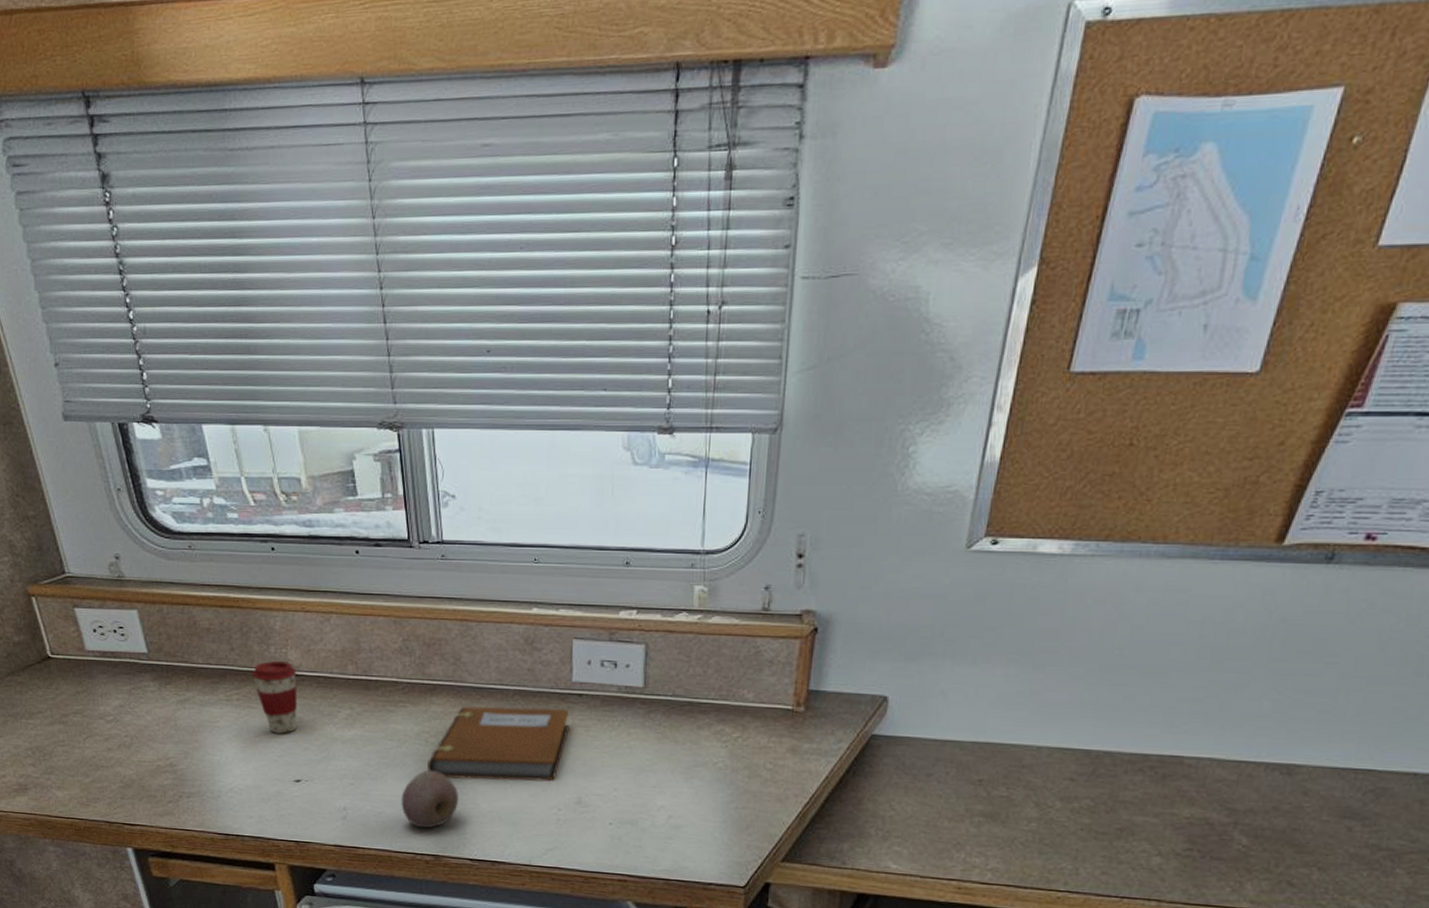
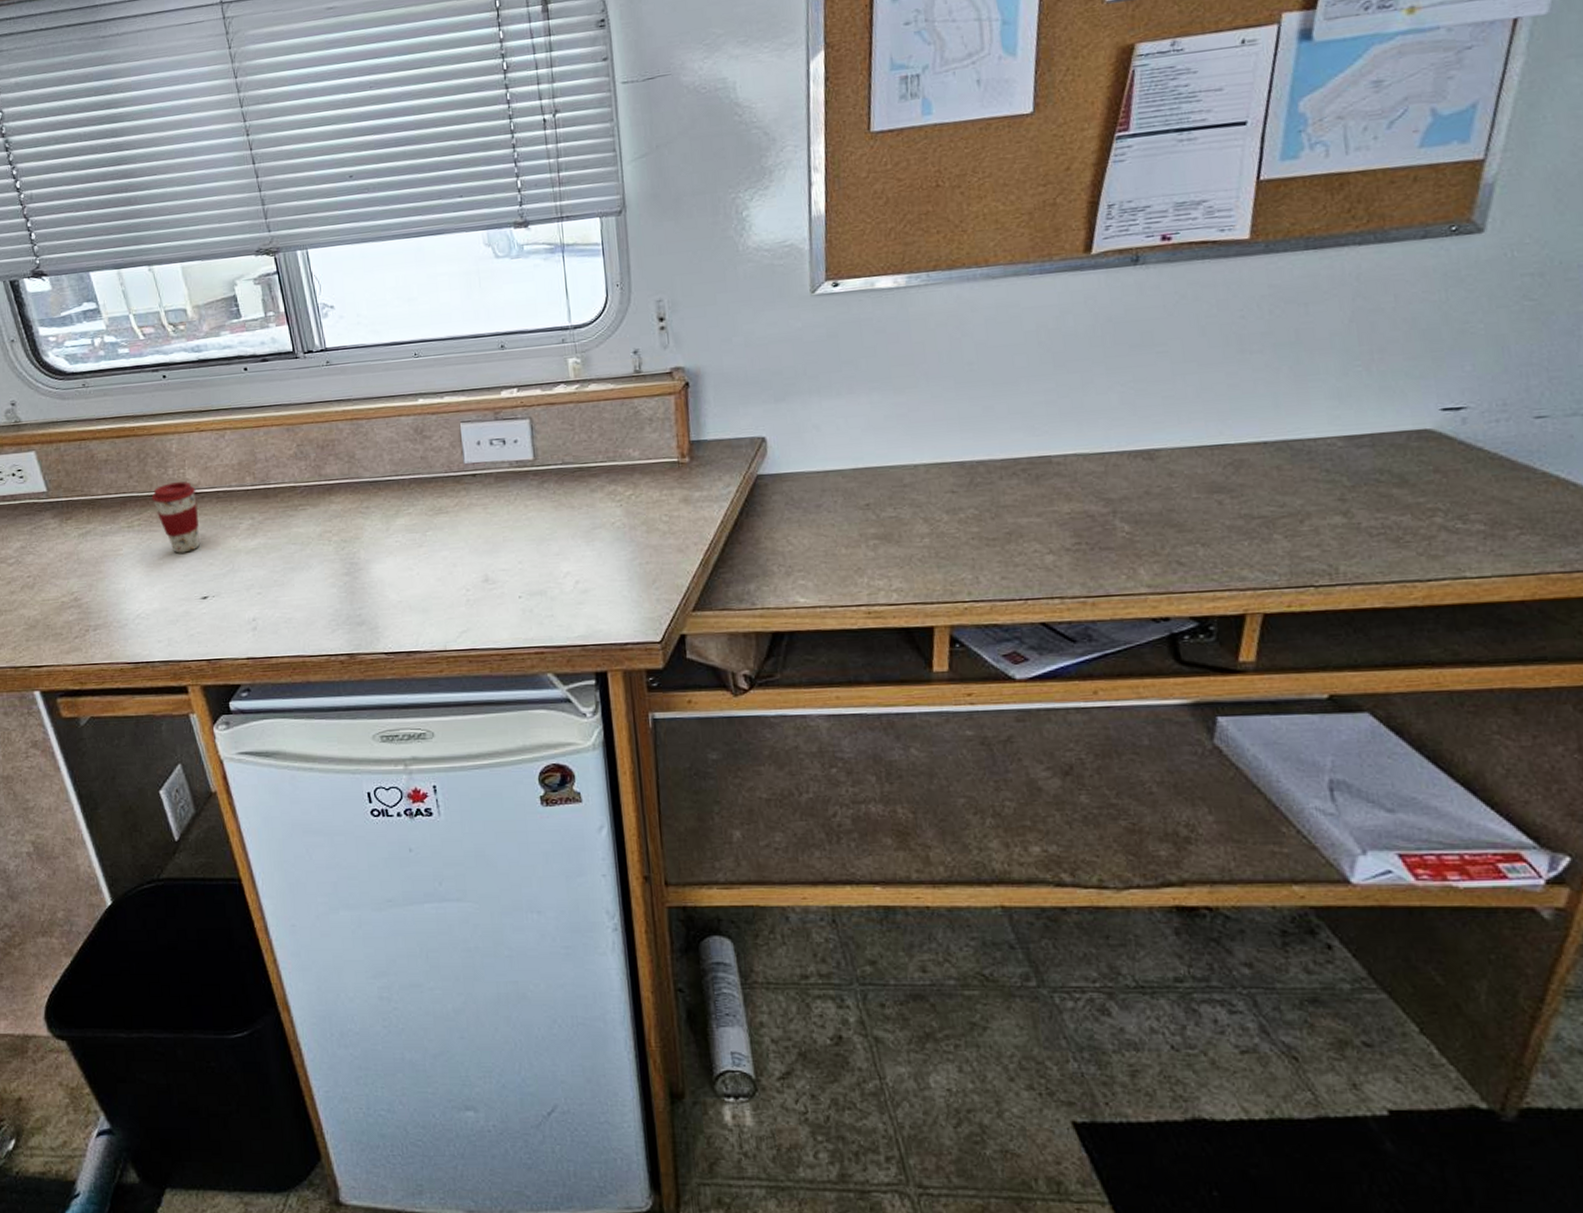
fruit: present [401,770,458,829] -> none [310,568,367,628]
notebook: present [426,705,570,782] -> none [332,490,468,575]

